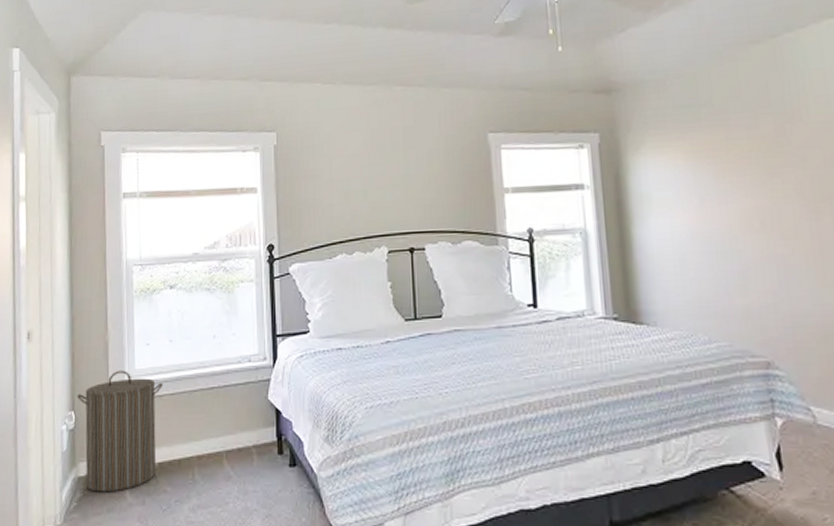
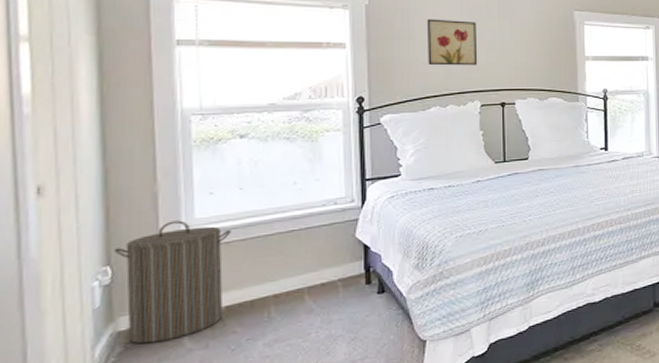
wall art: none [331,154,384,208] -> present [426,19,478,66]

